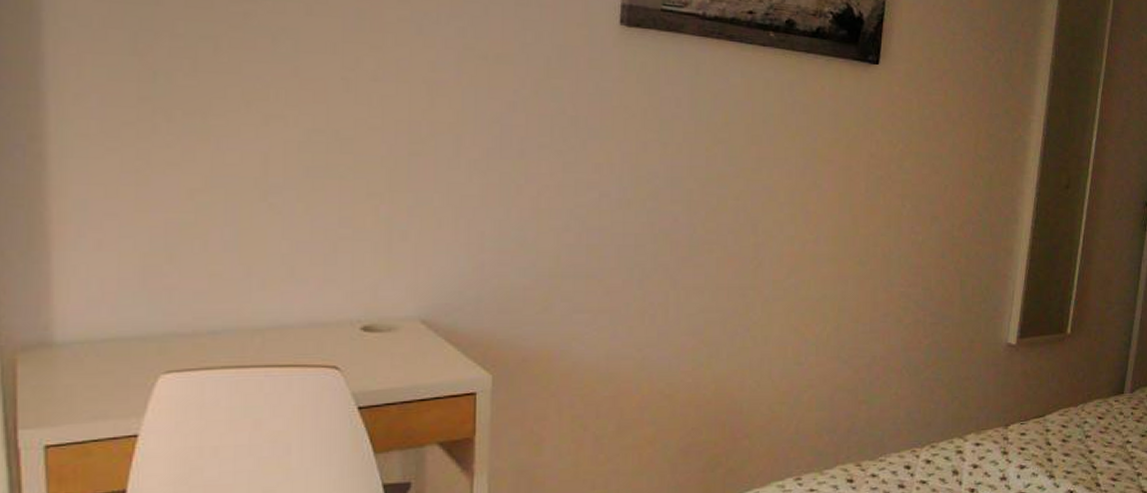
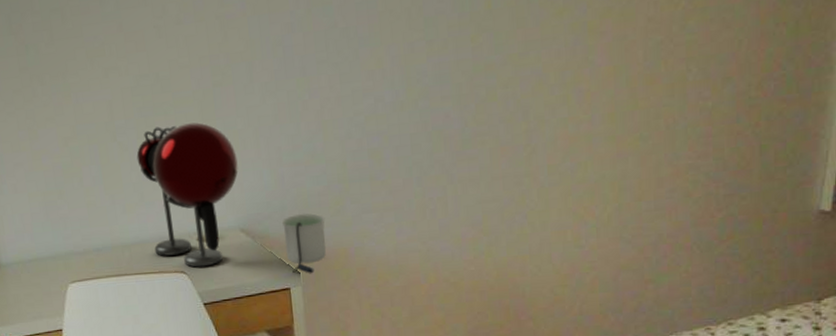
desk lamp: none [292,191,529,378] -> present [136,122,326,274]

